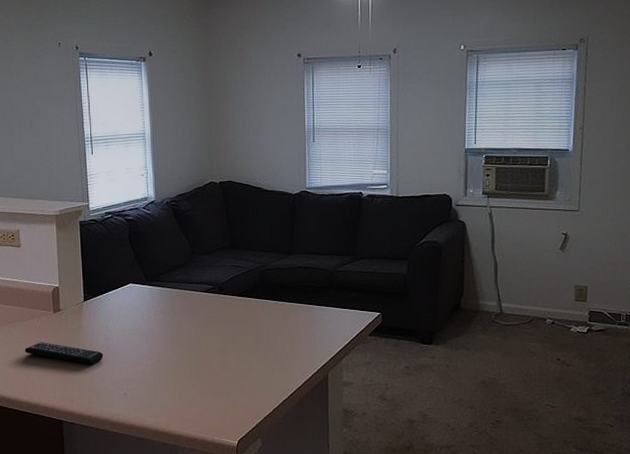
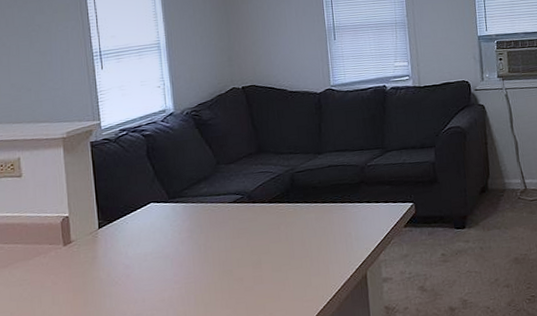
remote control: present [24,342,104,365] -> none [29,280,124,299]

